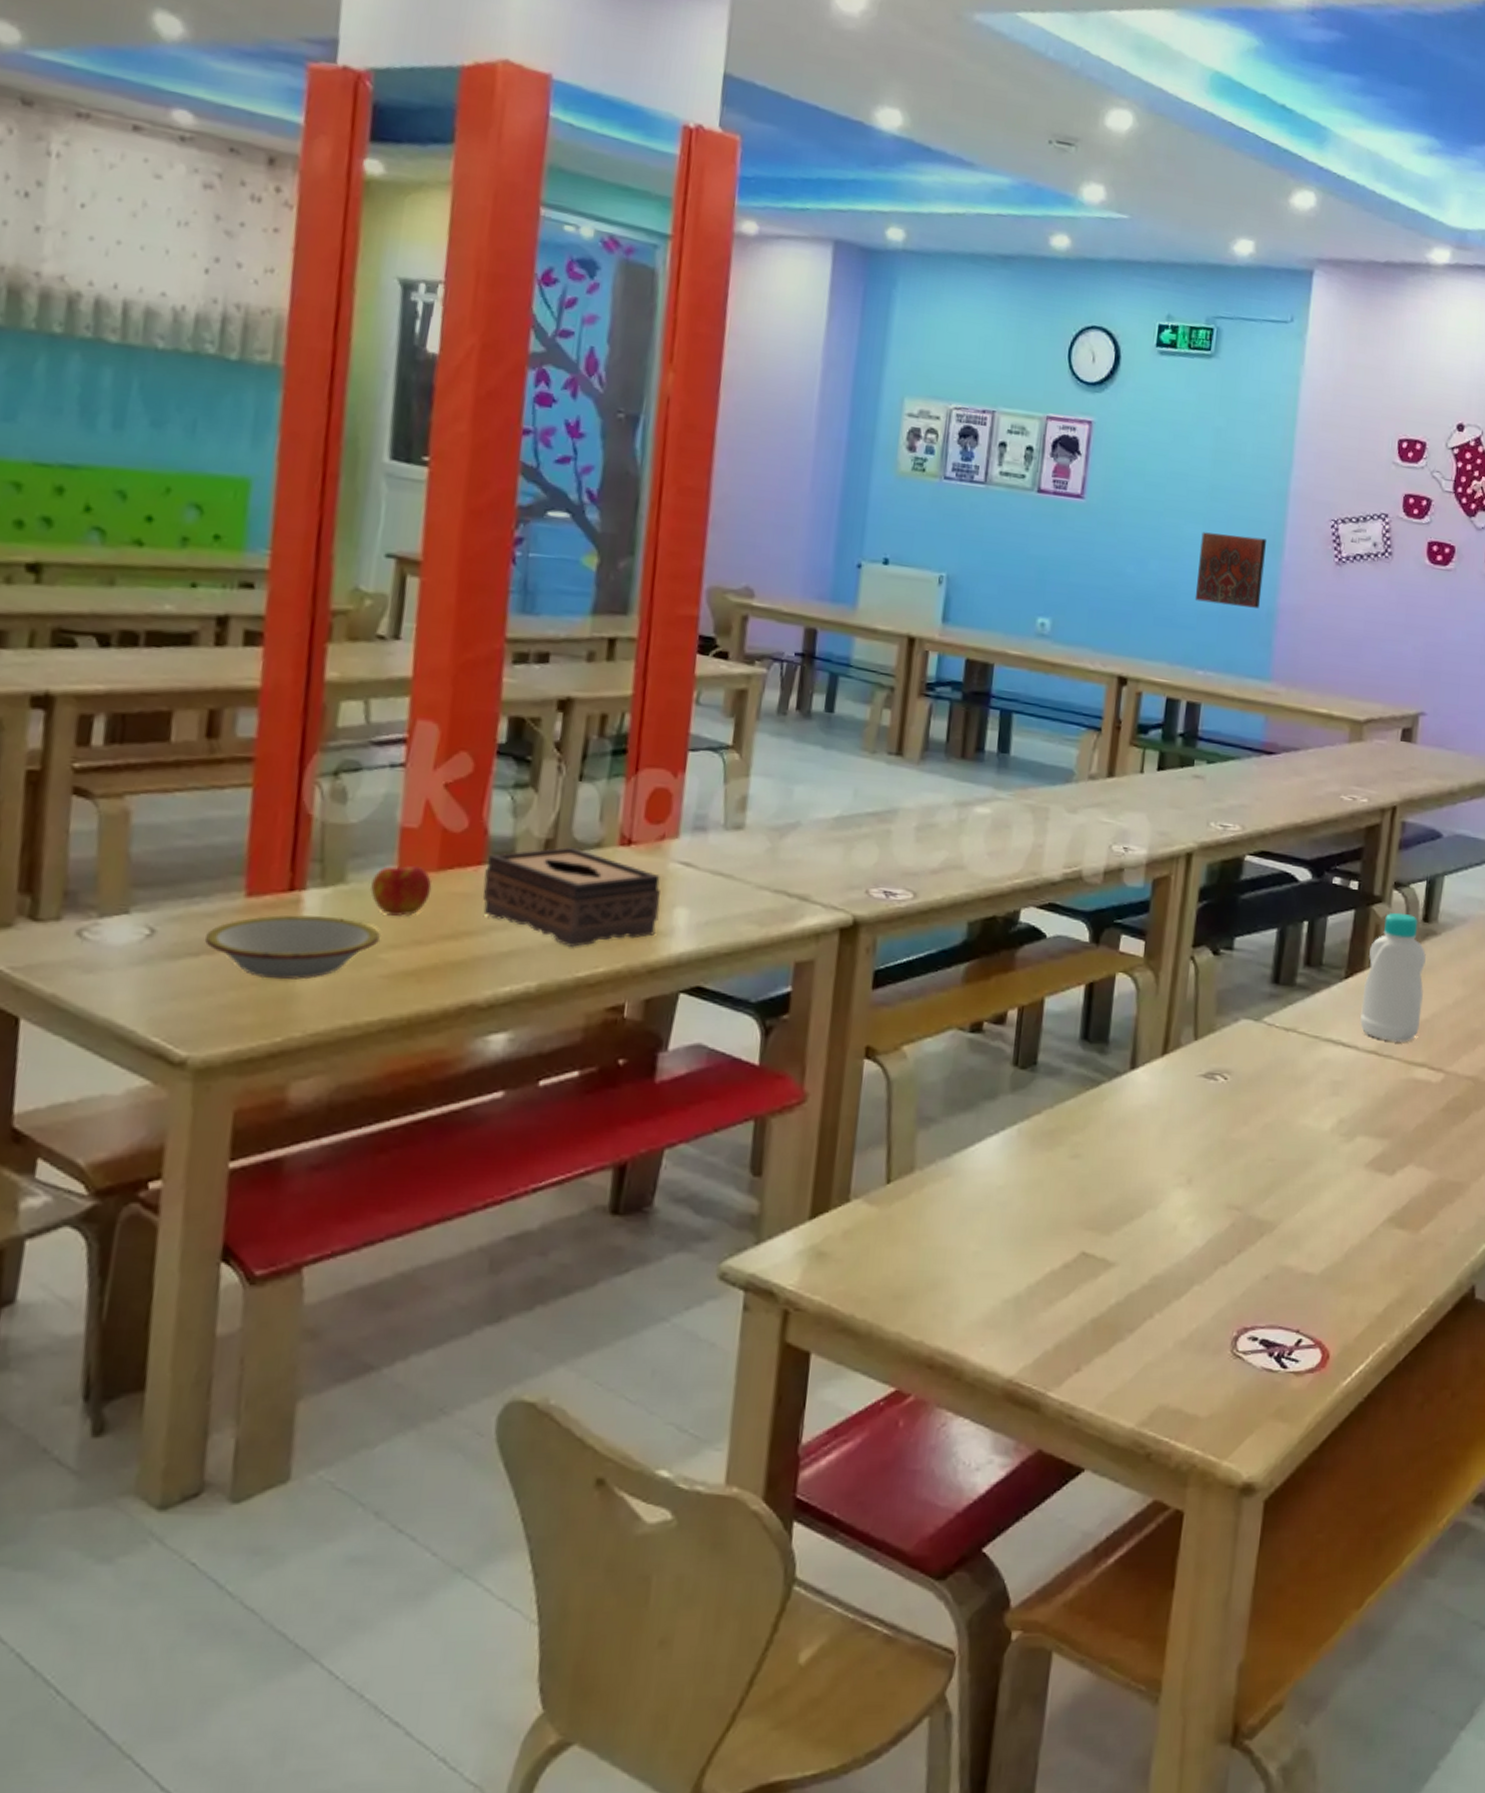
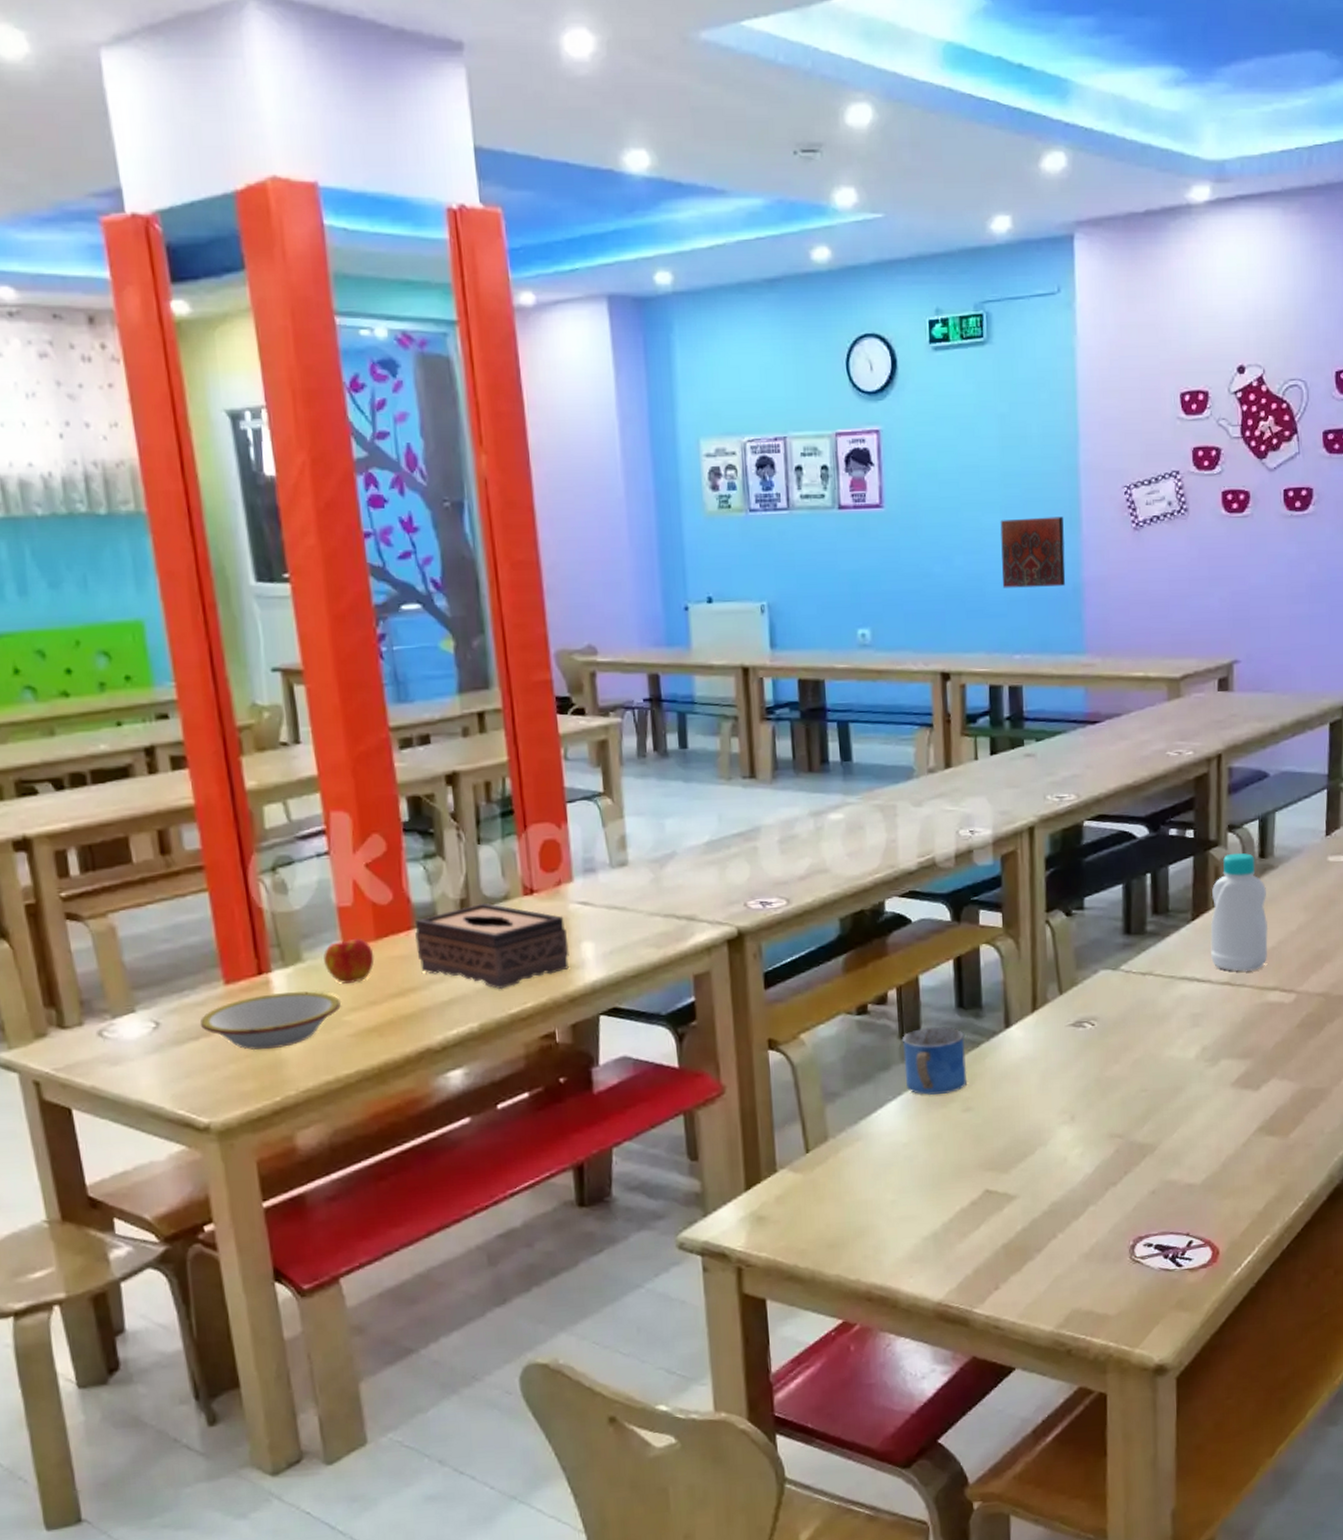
mug: none [1011,1056,1086,1135] -> present [902,1027,968,1095]

